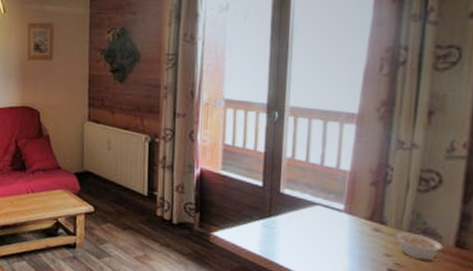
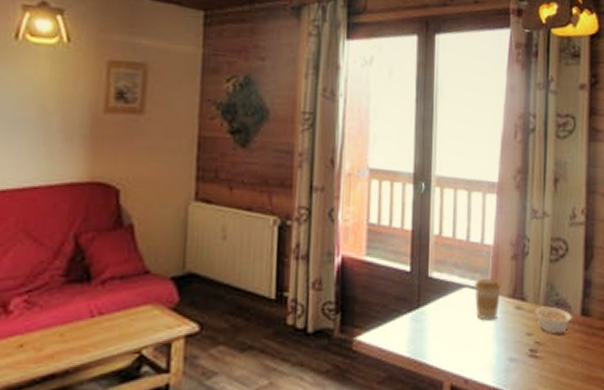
coffee cup: none [327,200,357,237] -> present [474,279,501,321]

